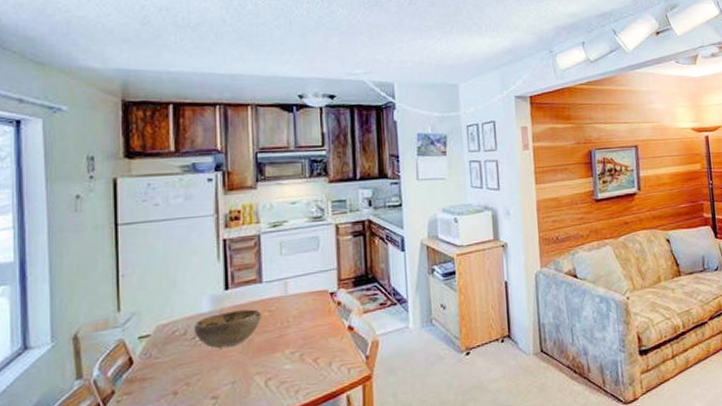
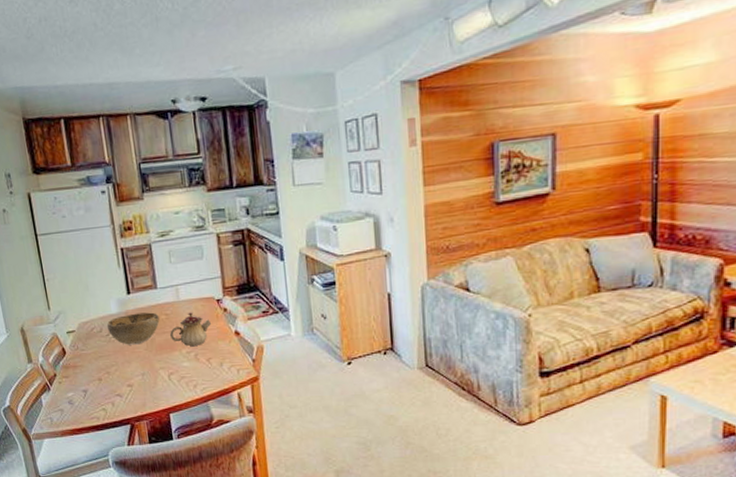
teapot: none [273,307,322,346] -> present [170,312,211,346]

